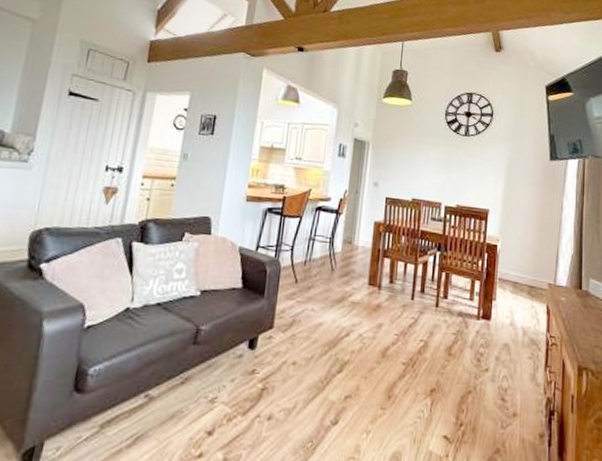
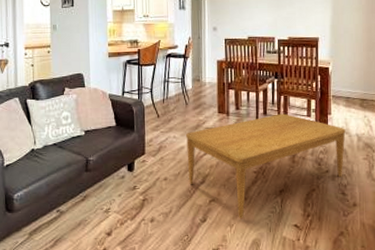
coffee table: none [323,293,511,424] -> present [185,113,346,219]

